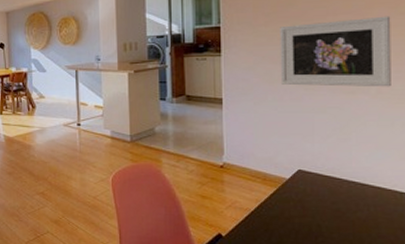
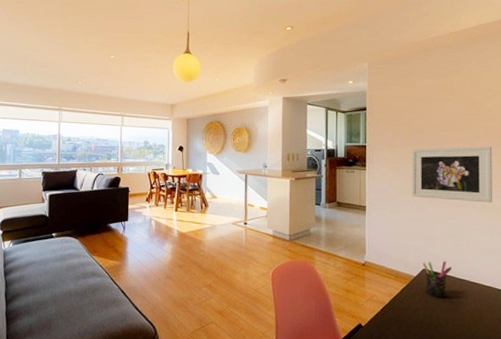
pen holder: none [298,159,337,203] -> present [423,260,452,298]

